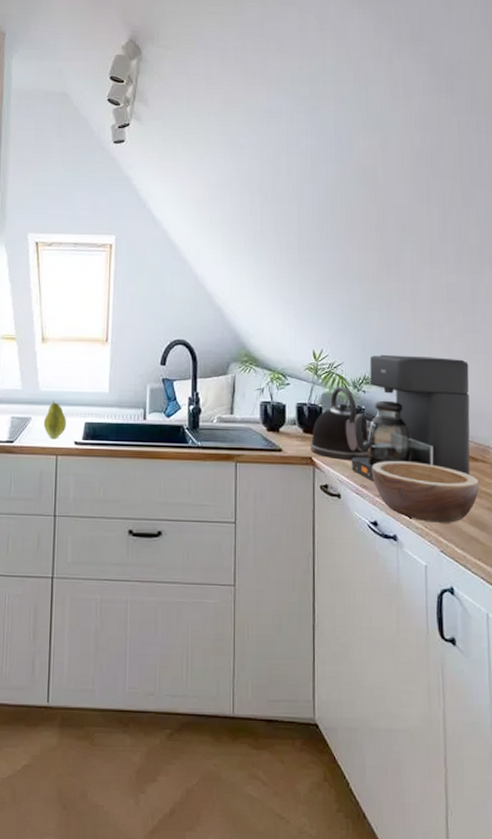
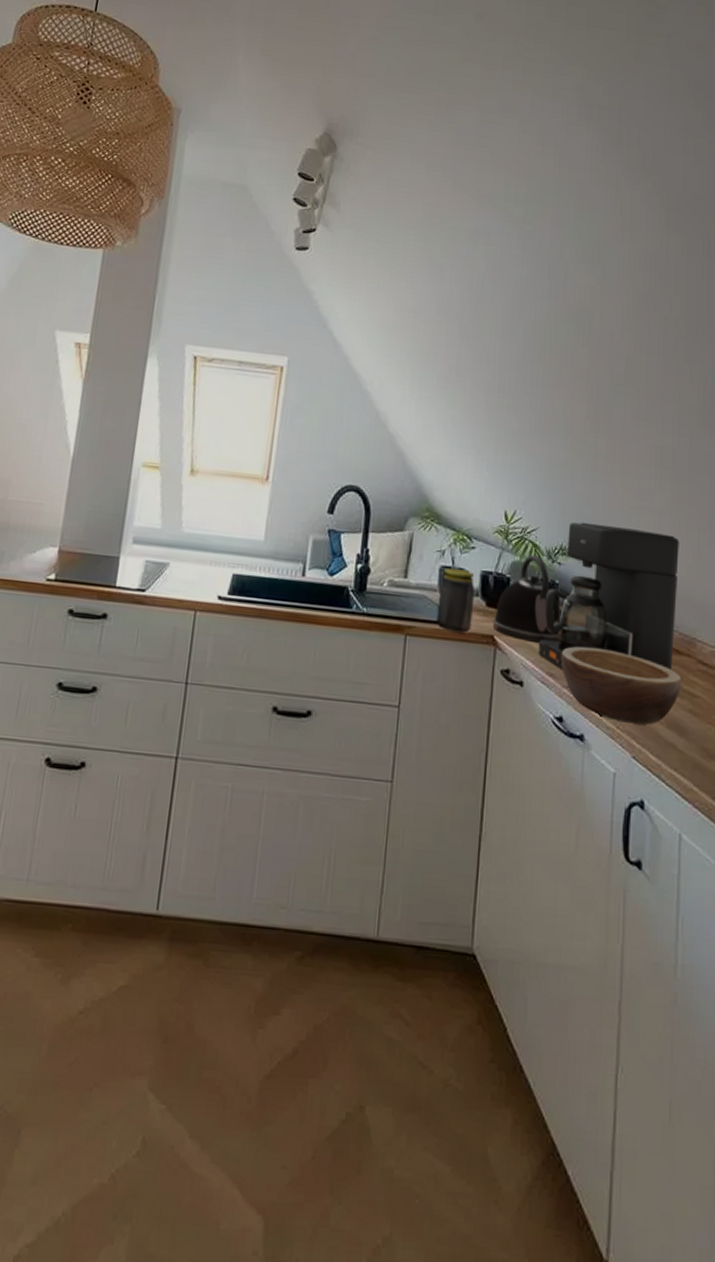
fruit: present [43,401,66,440] -> none [182,545,211,592]
jar: none [261,403,293,457] -> present [436,568,475,633]

